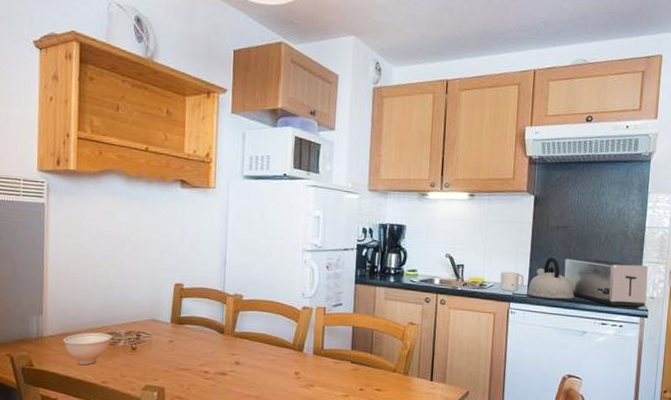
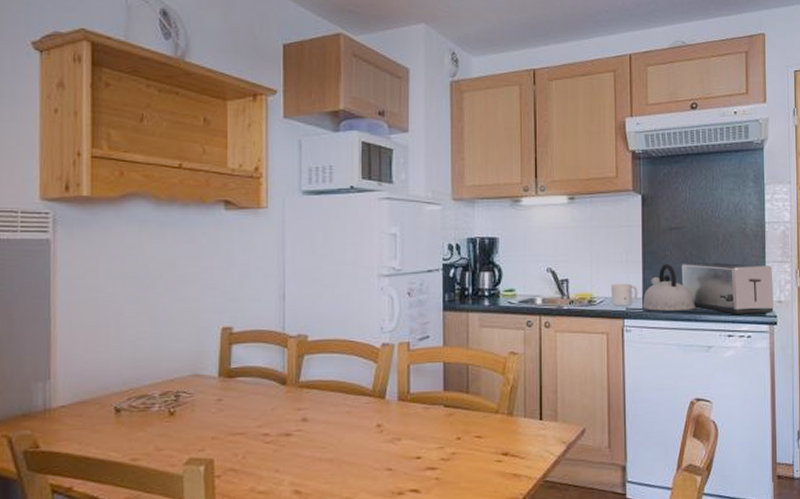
bowl: present [62,332,112,366] -> none [78,397,143,441]

